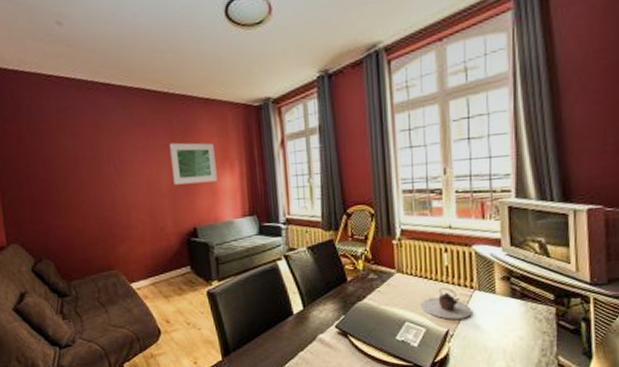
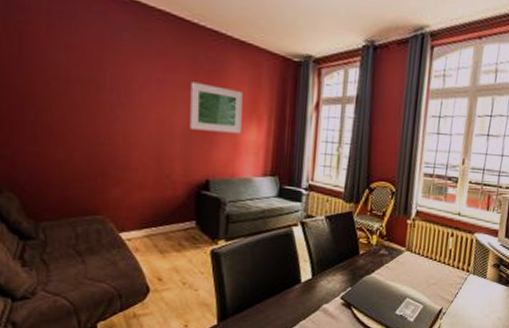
teapot: present [420,288,472,319] -> none [421,269,465,299]

